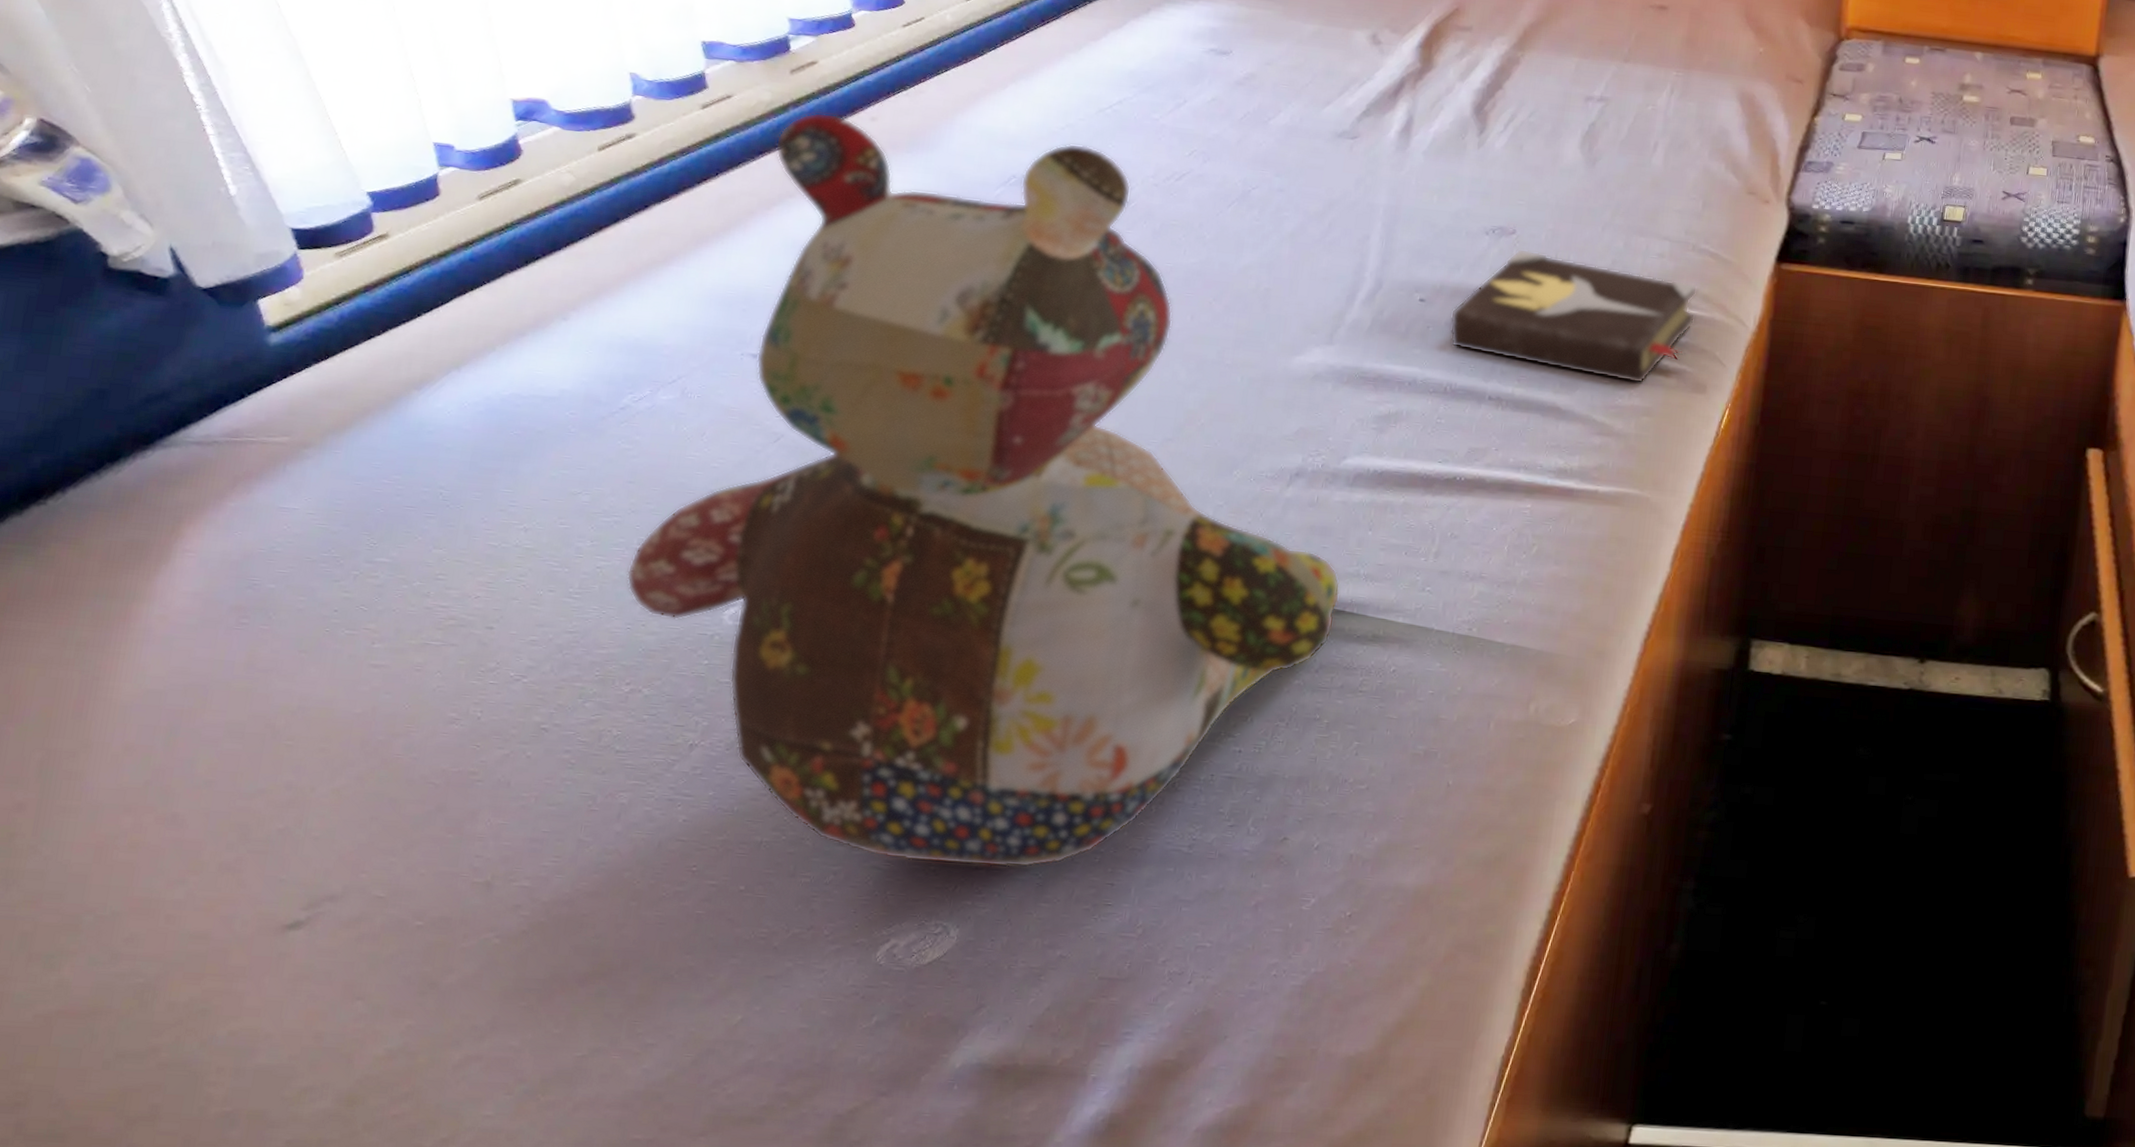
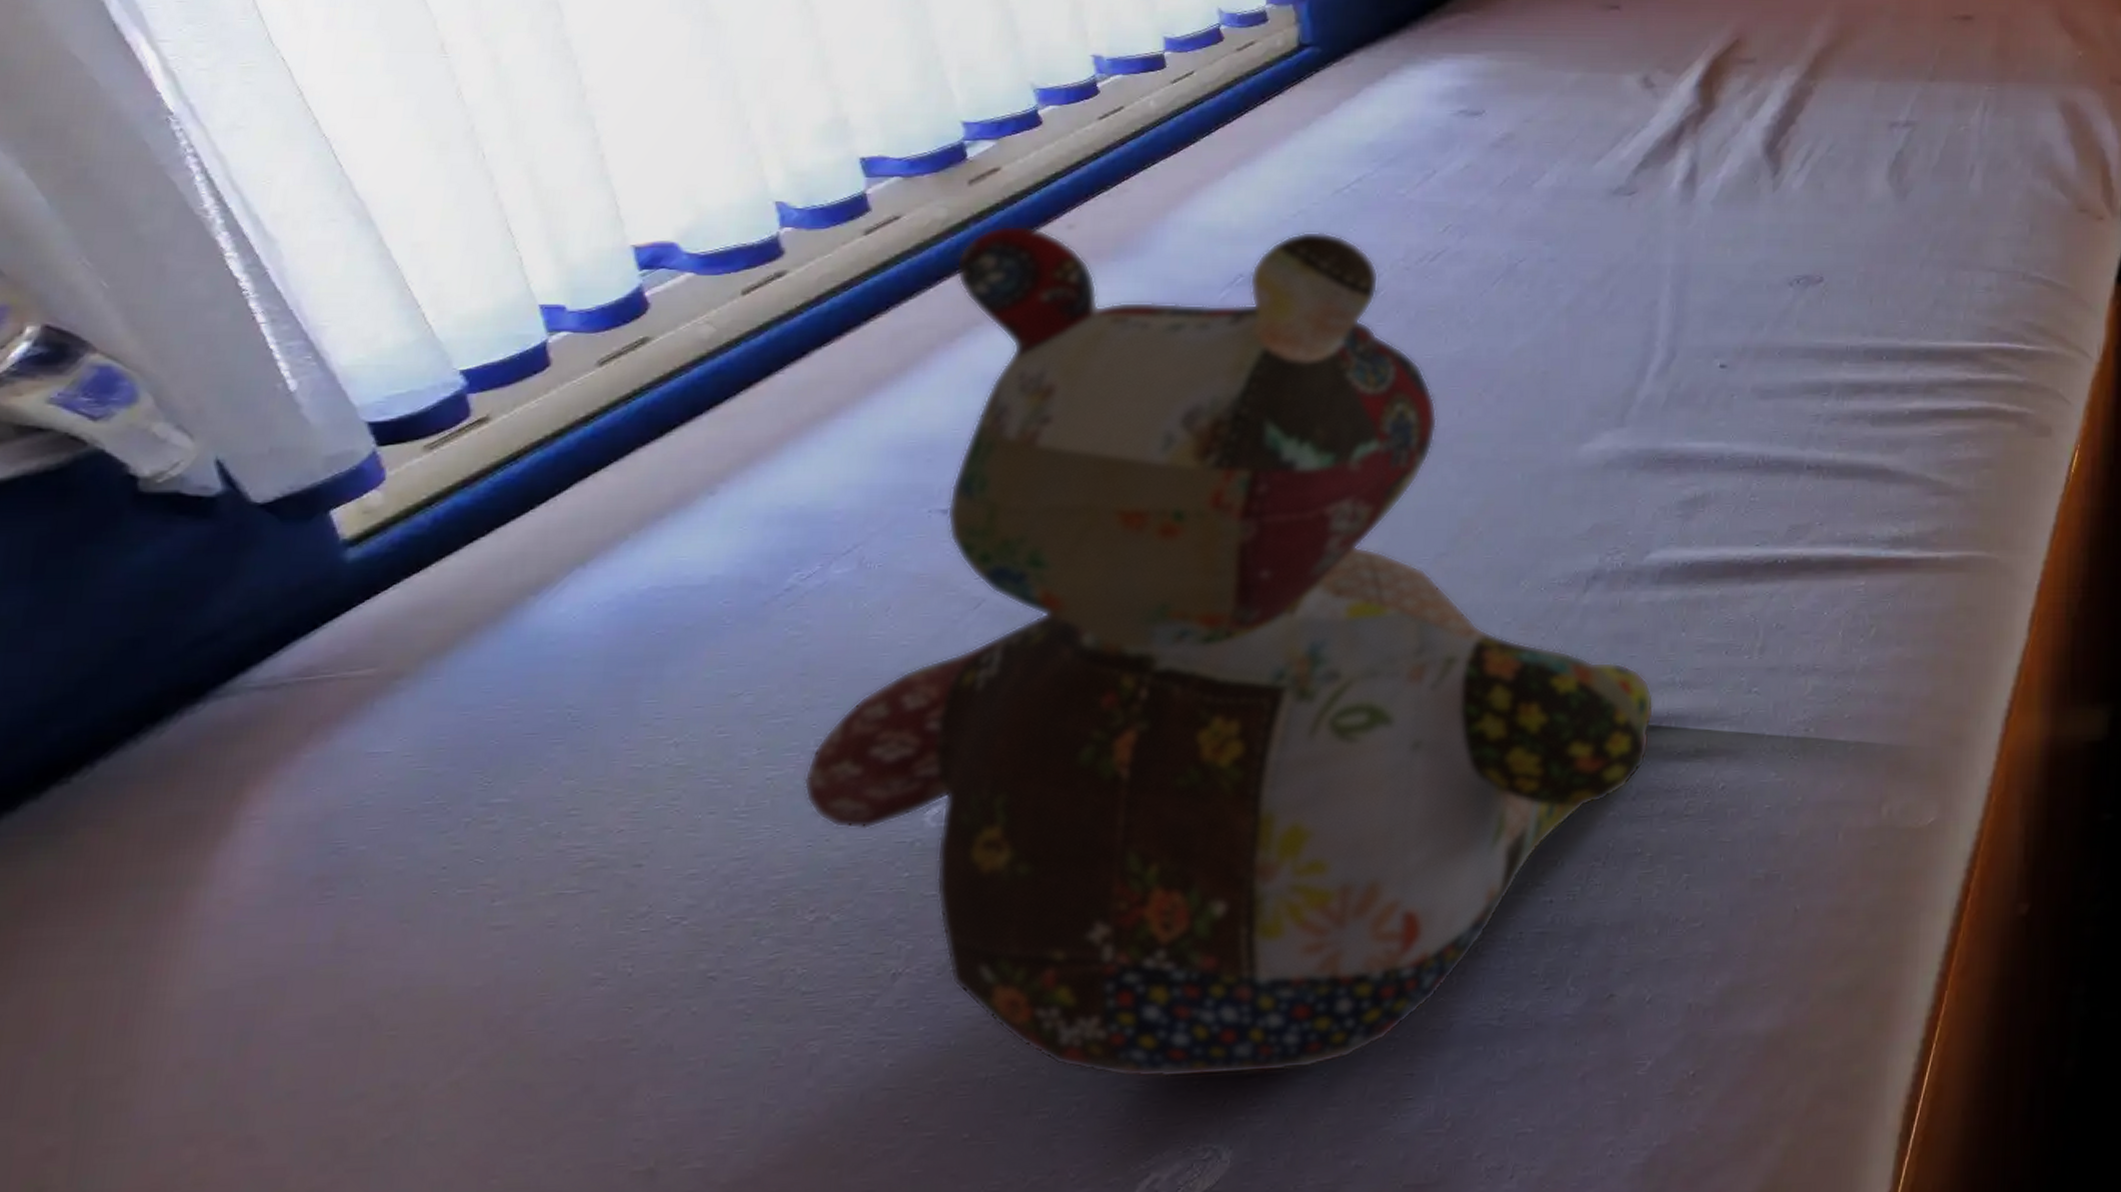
hardback book: present [1449,248,1698,384] -> none [1756,297,2032,434]

